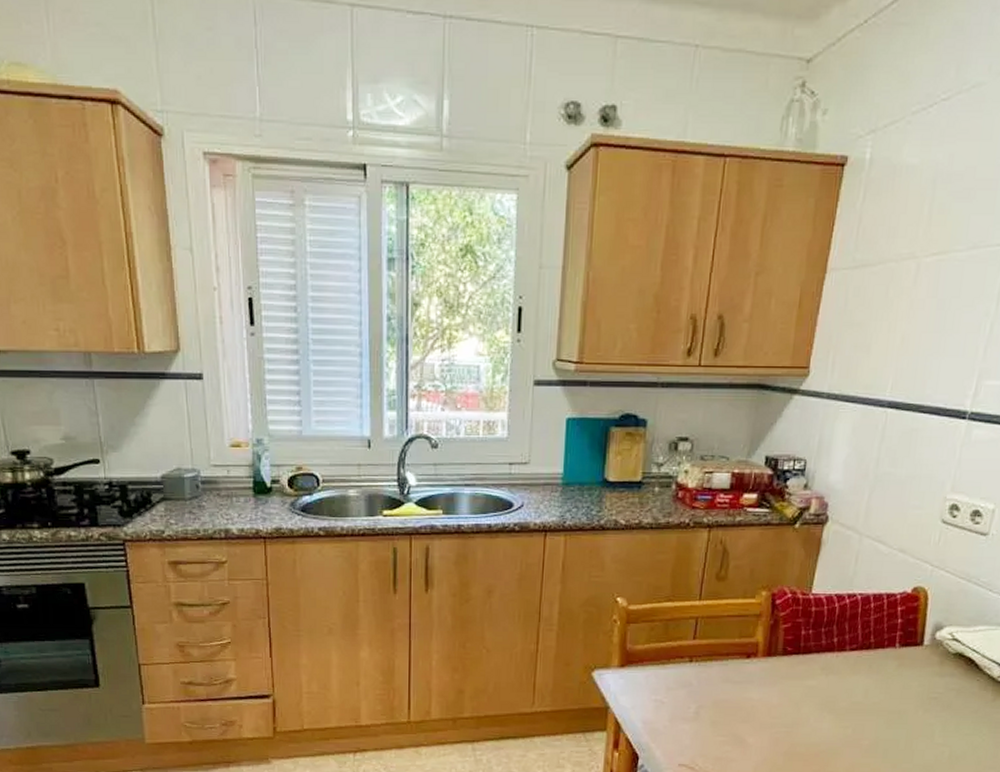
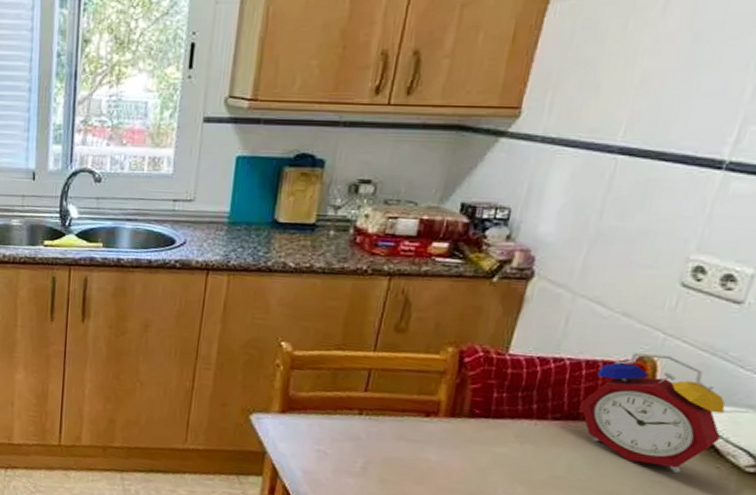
alarm clock: none [871,583,981,688] -> present [580,351,726,473]

